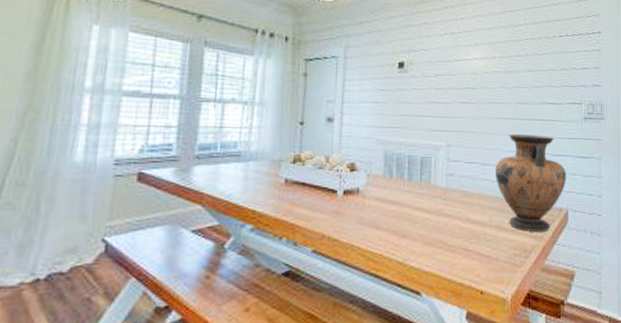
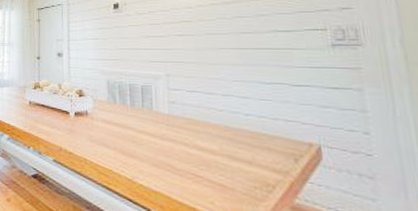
vase: present [494,134,566,233] -> none [220,64,314,168]

